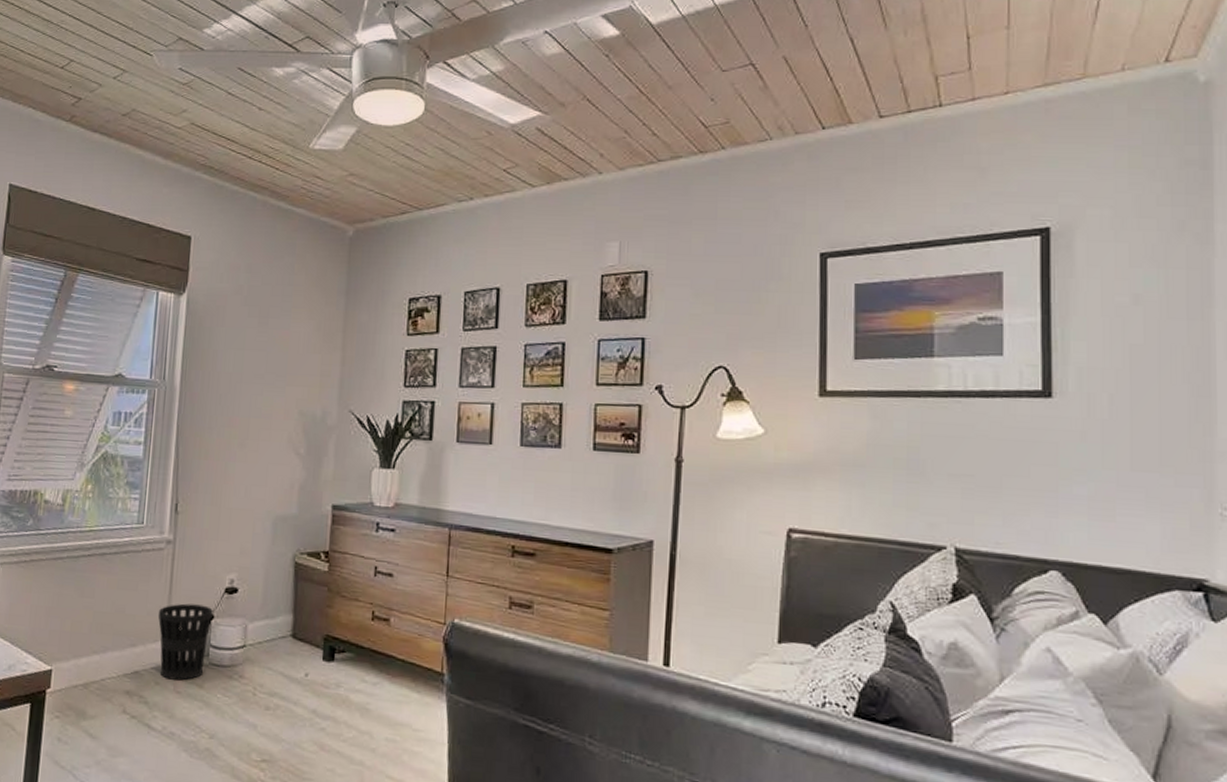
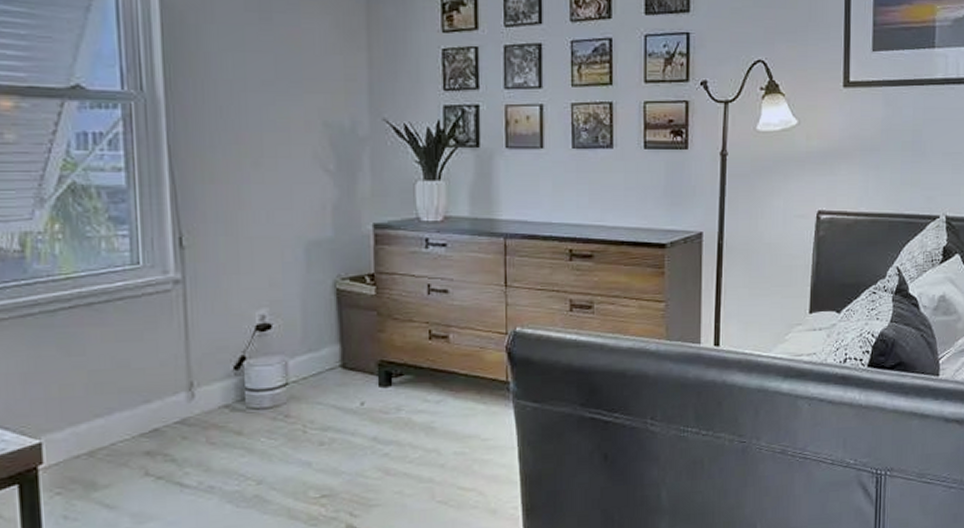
wastebasket: present [158,603,213,681] -> none [174,347,244,432]

